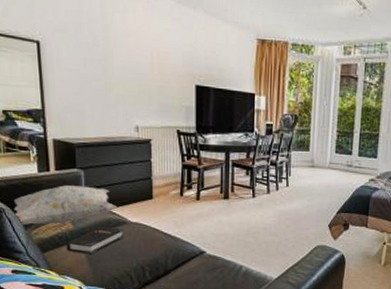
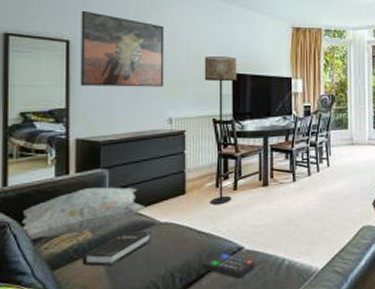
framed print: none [48,10,130,95] -> present [80,10,164,87]
floor lamp: none [168,66,200,212] -> present [204,57,237,205]
remote control: none [168,253,215,277] -> present [202,252,255,278]

